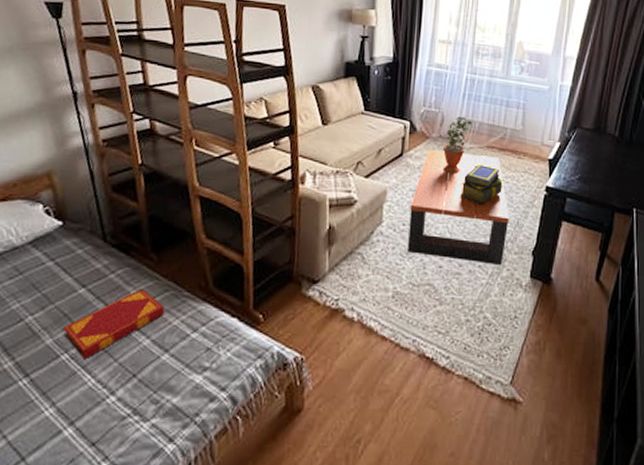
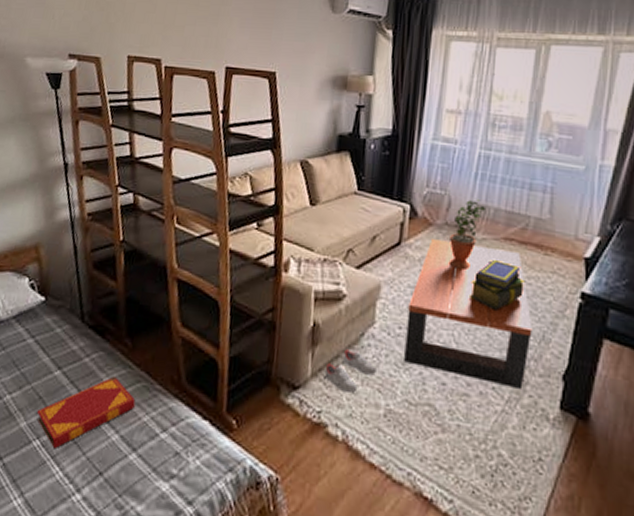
shoe: none [340,246,385,282] -> present [324,349,377,394]

